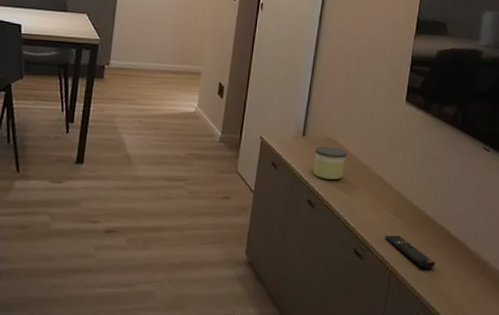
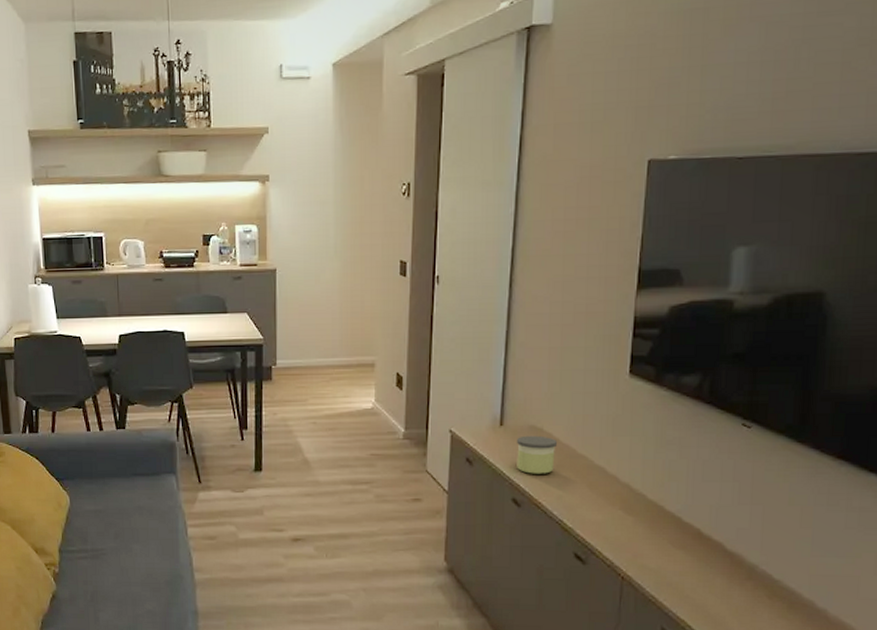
remote control: present [385,235,436,269] -> none [613,535,682,575]

